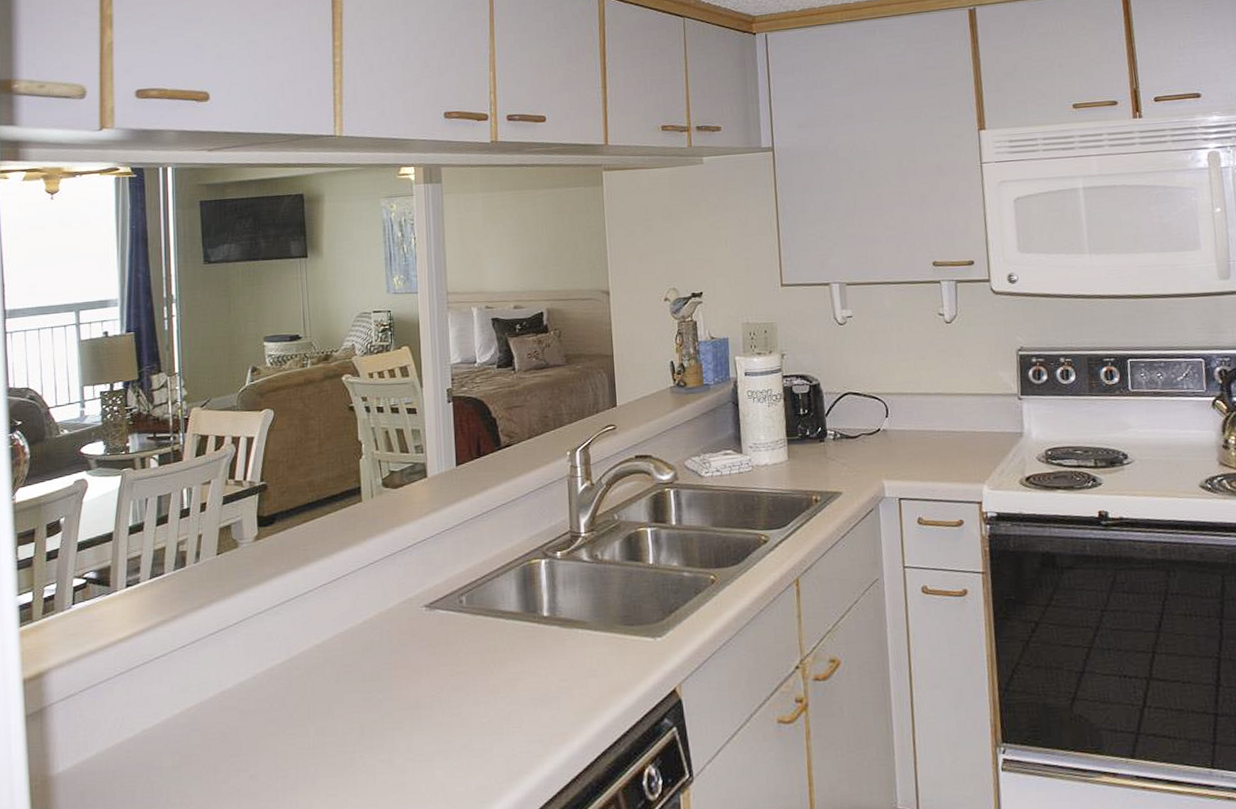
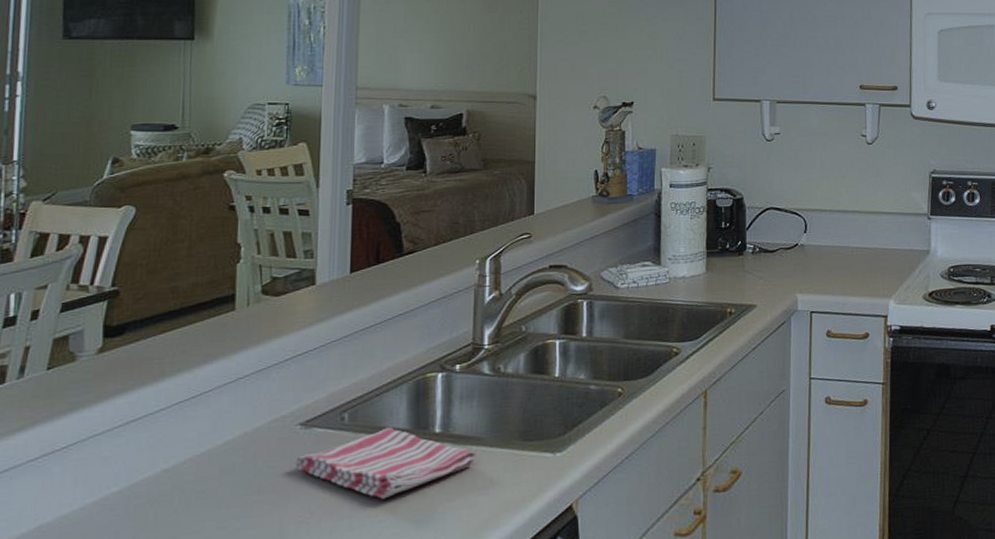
dish towel: none [424,610,583,678] -> present [295,427,476,499]

